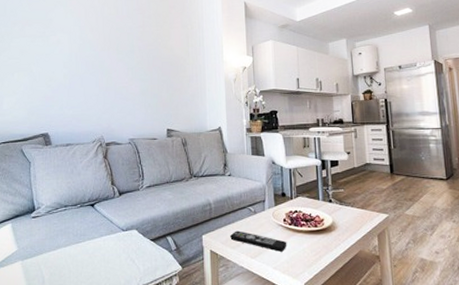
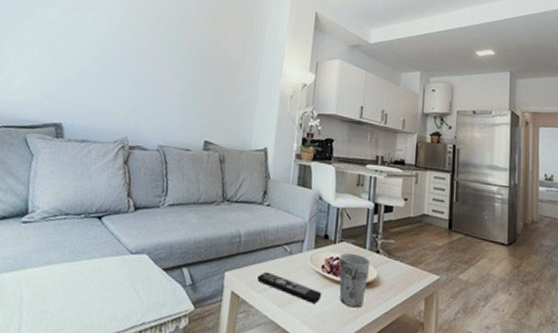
cup: none [297,205,326,251] -> present [339,252,371,308]

